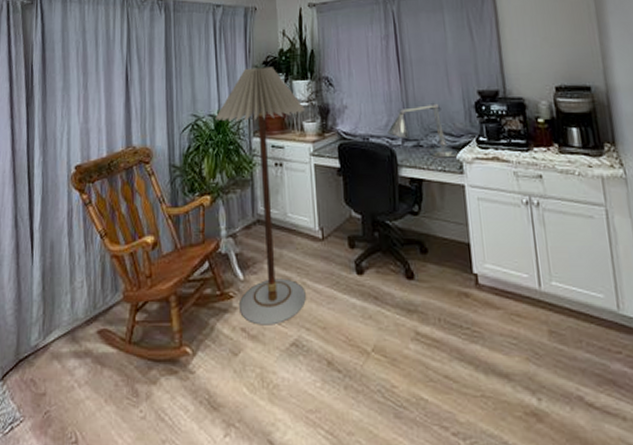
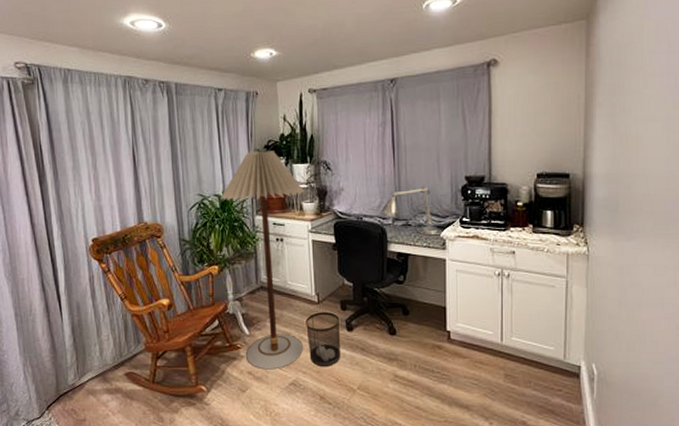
waste bin: none [309,251,350,321] -> present [306,312,340,366]

